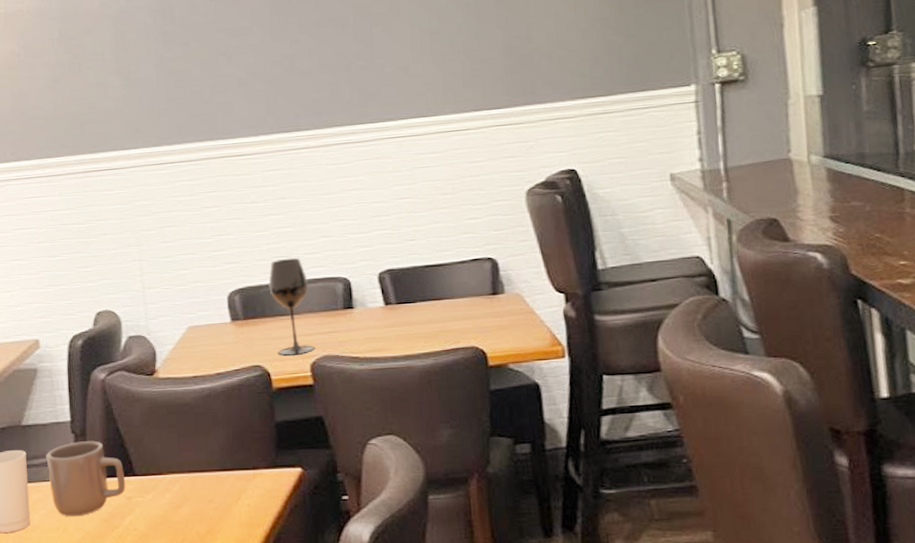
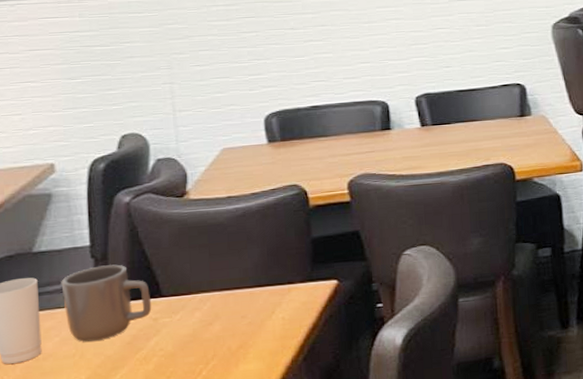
wineglass: present [268,257,315,356] -> none [307,82,352,175]

